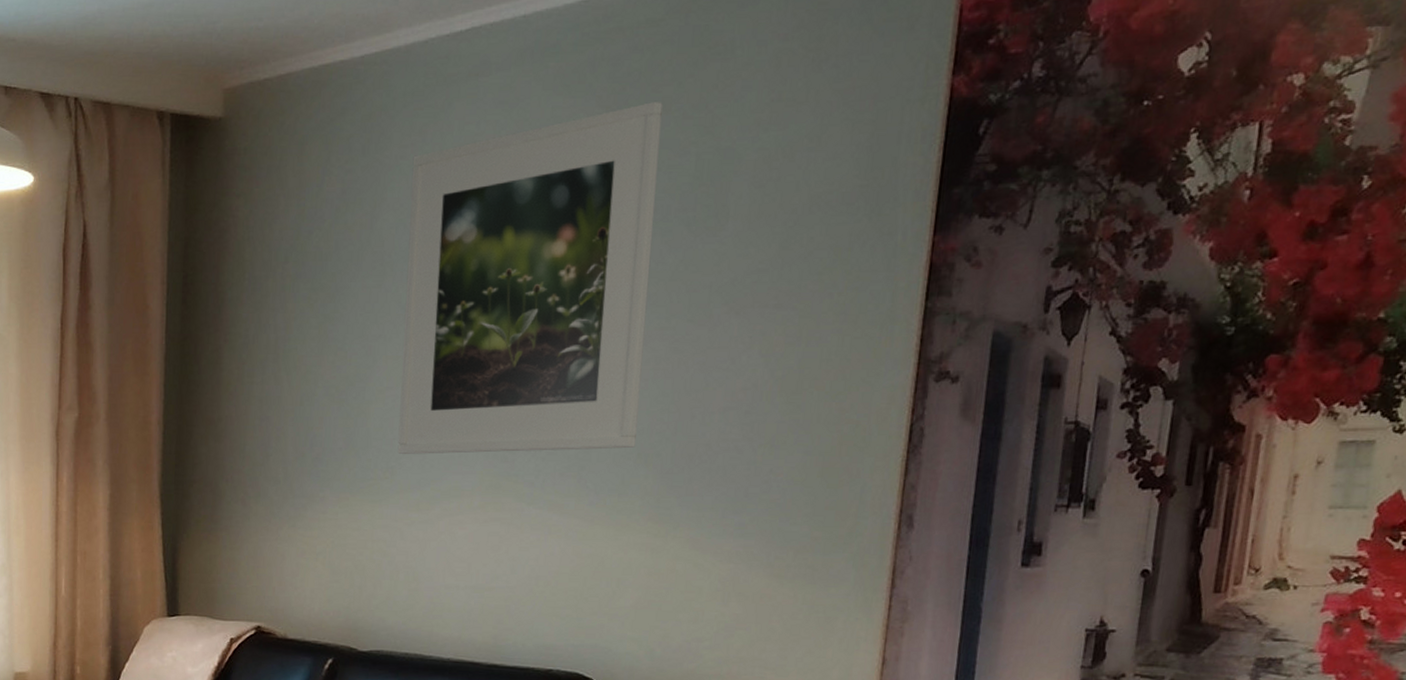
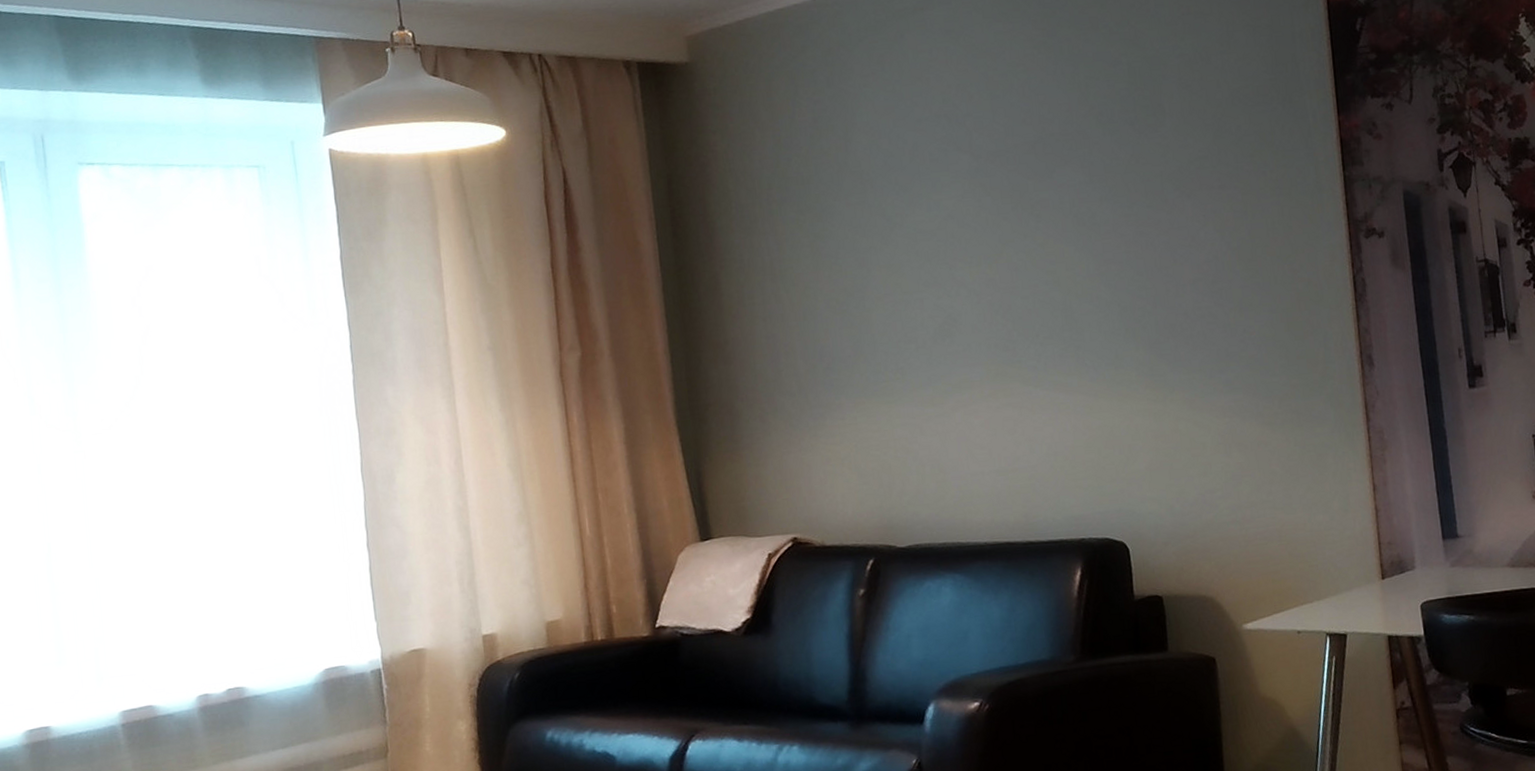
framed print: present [397,101,663,454] -> none [875,21,1122,355]

